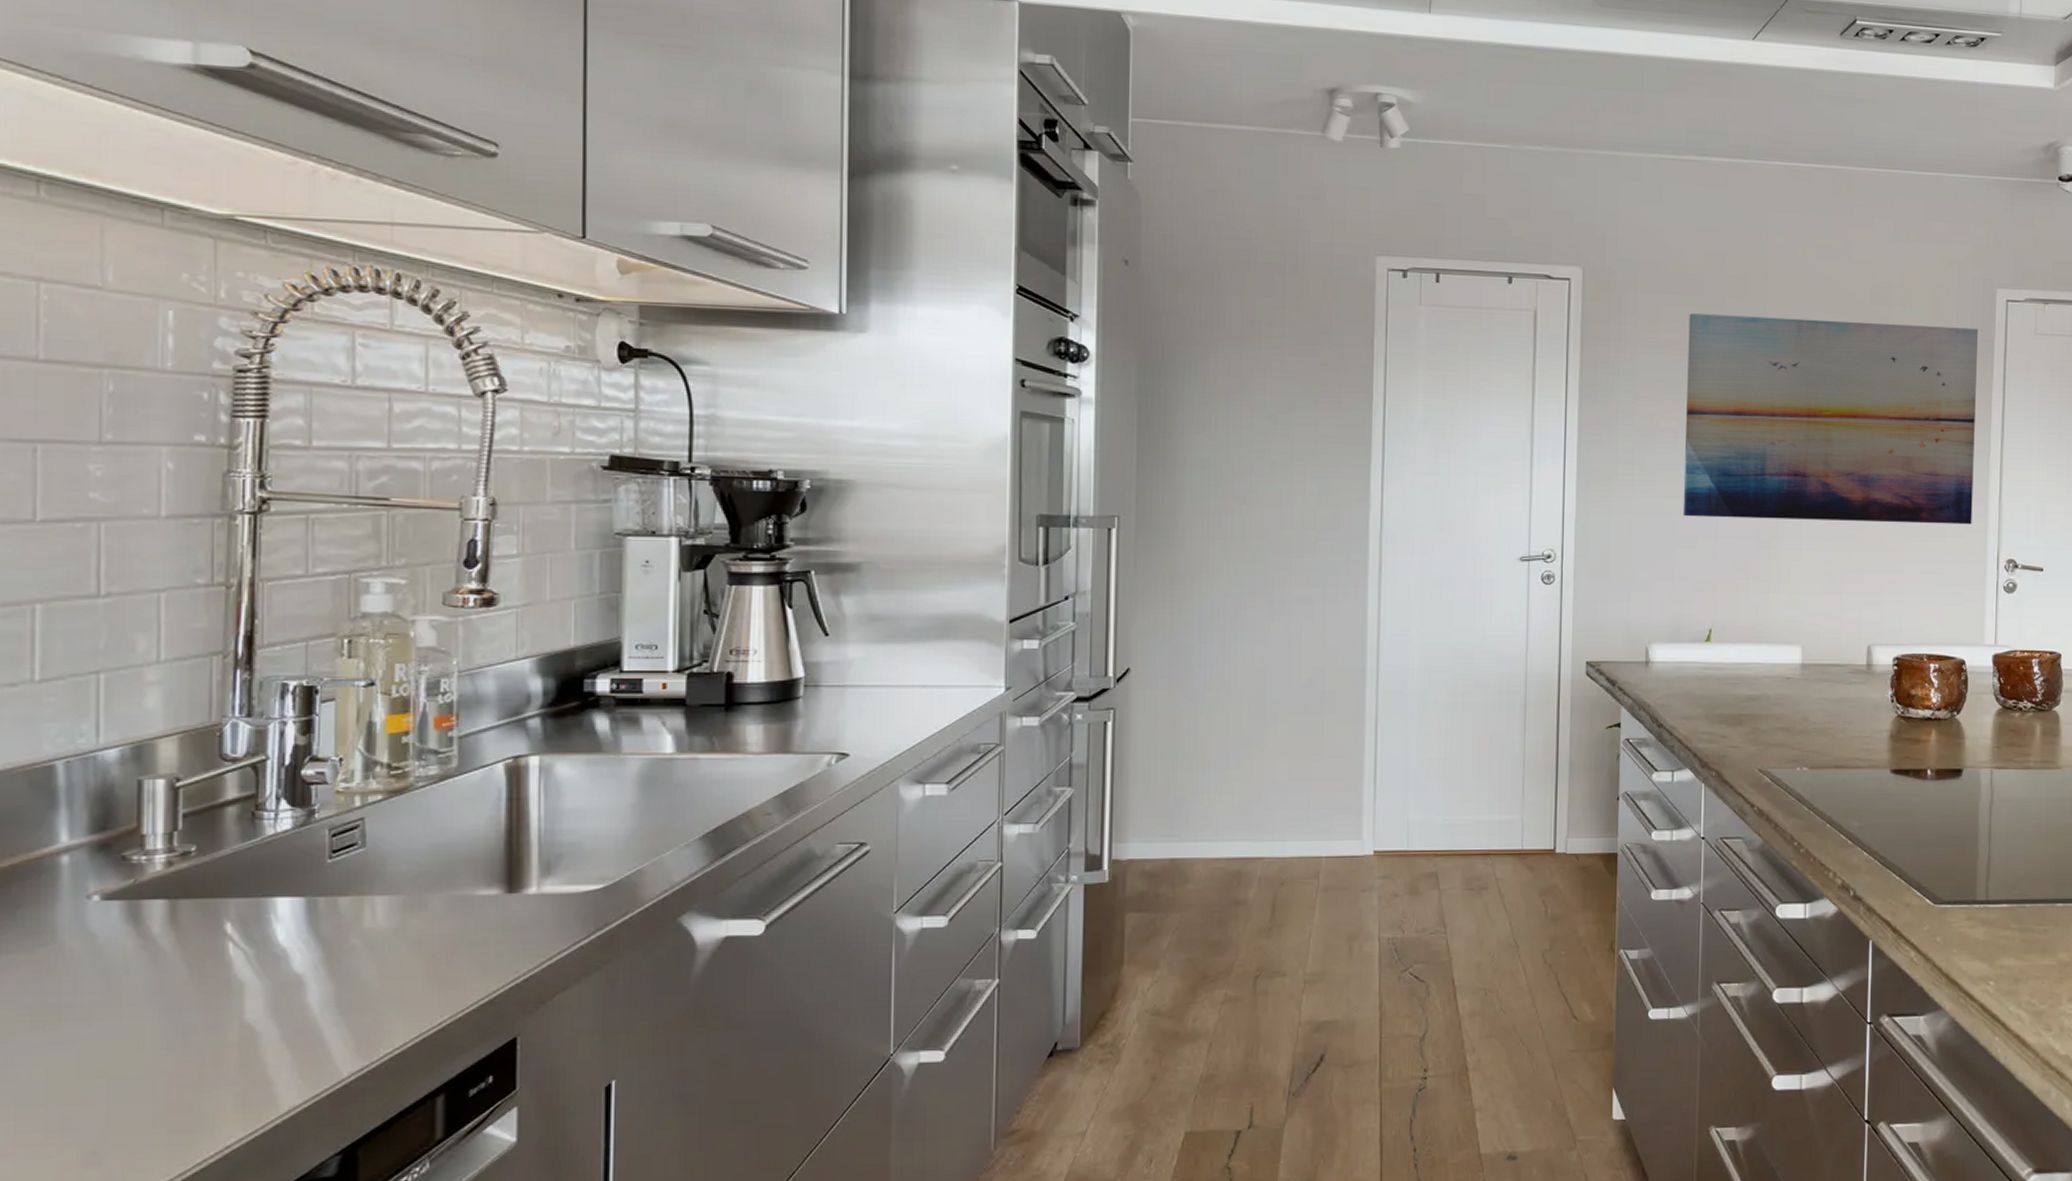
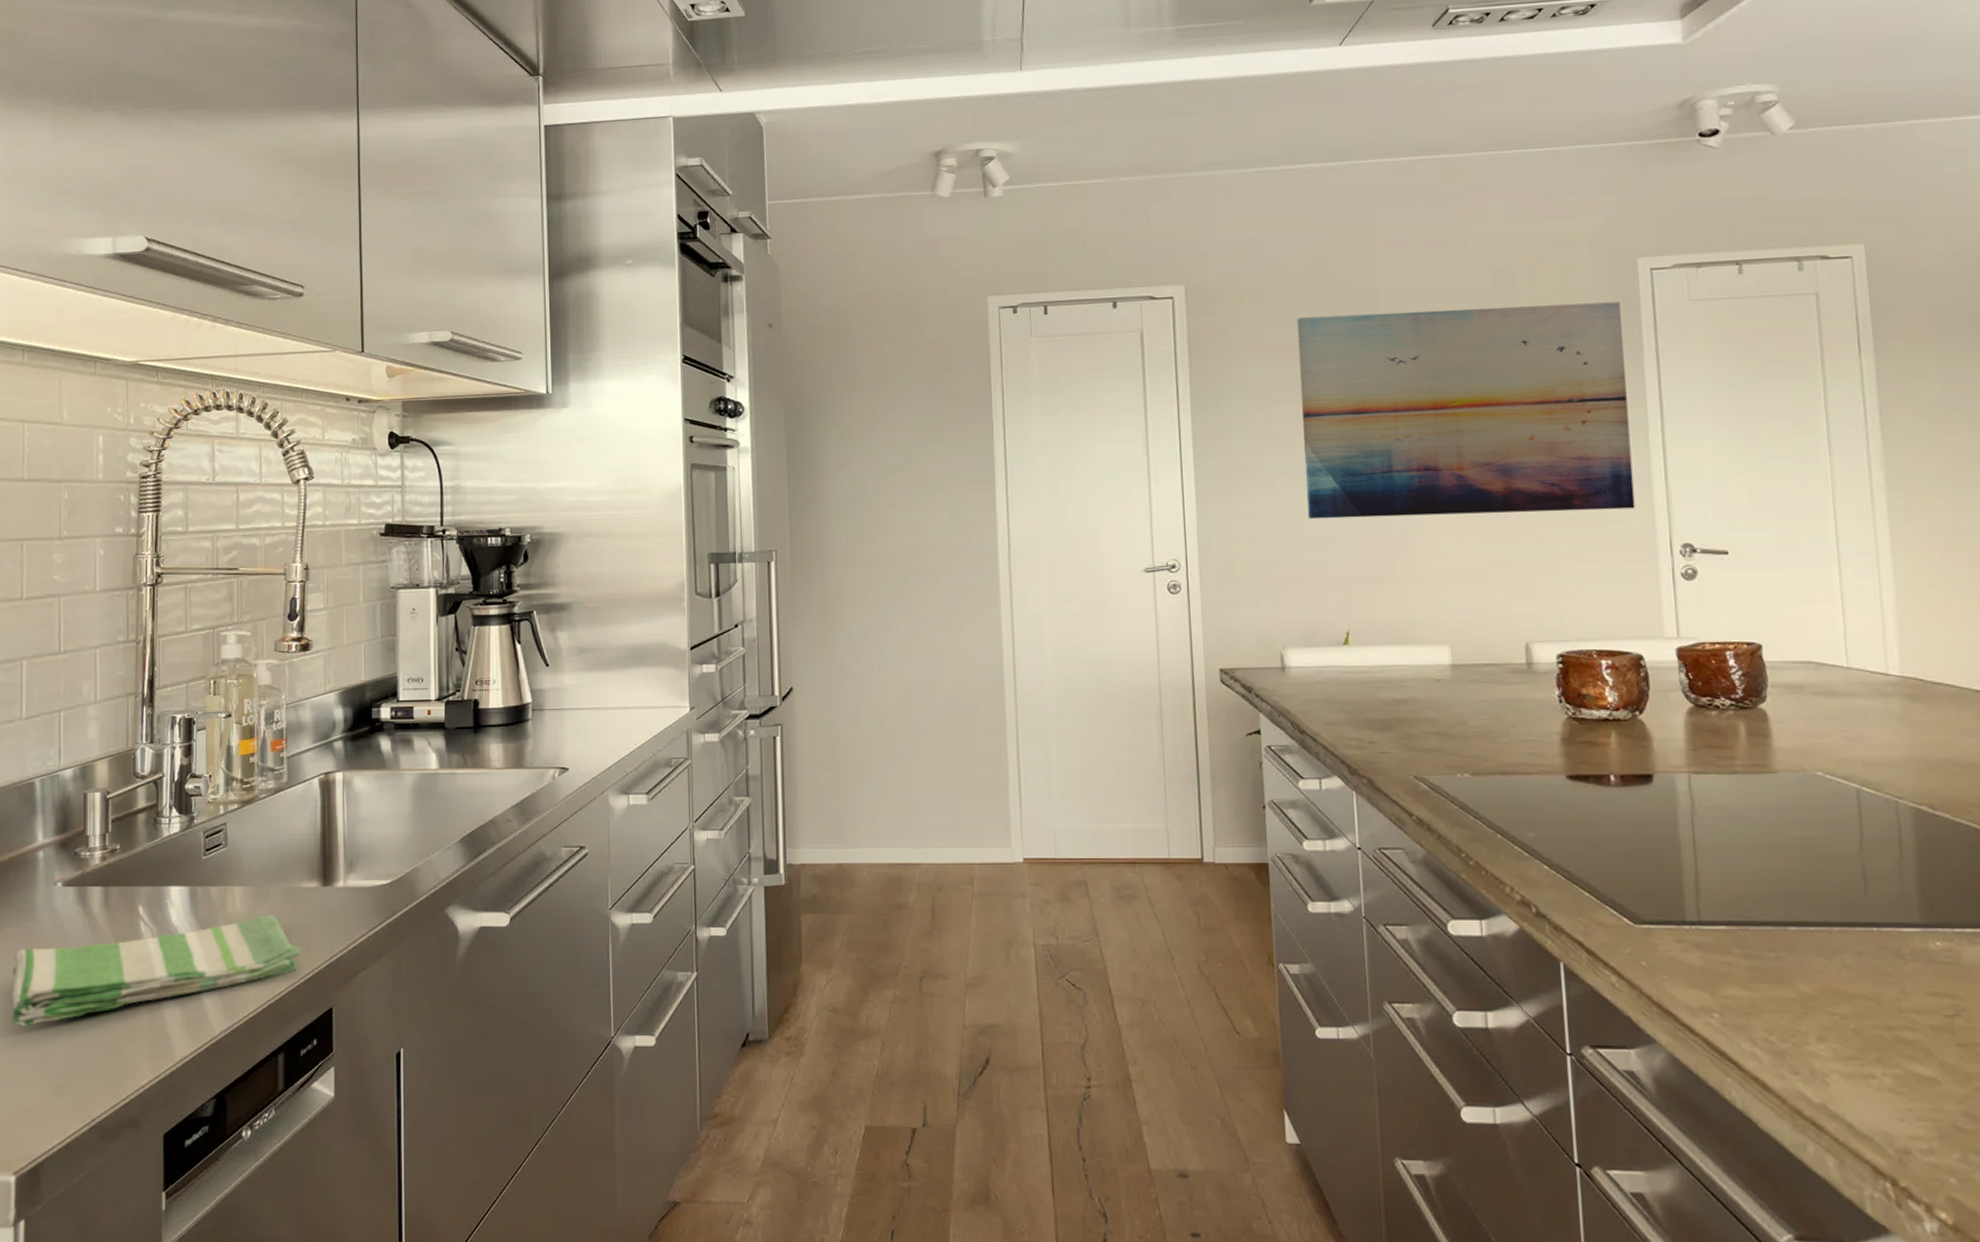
dish towel: none [13,928,474,1082] -> present [11,914,302,1026]

